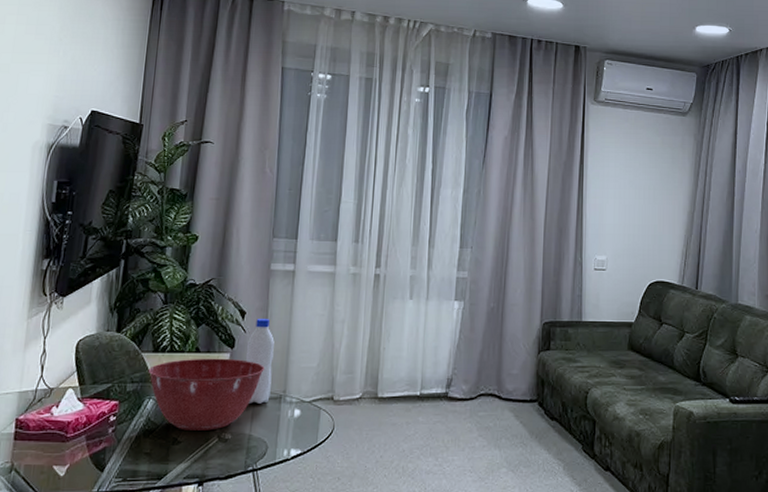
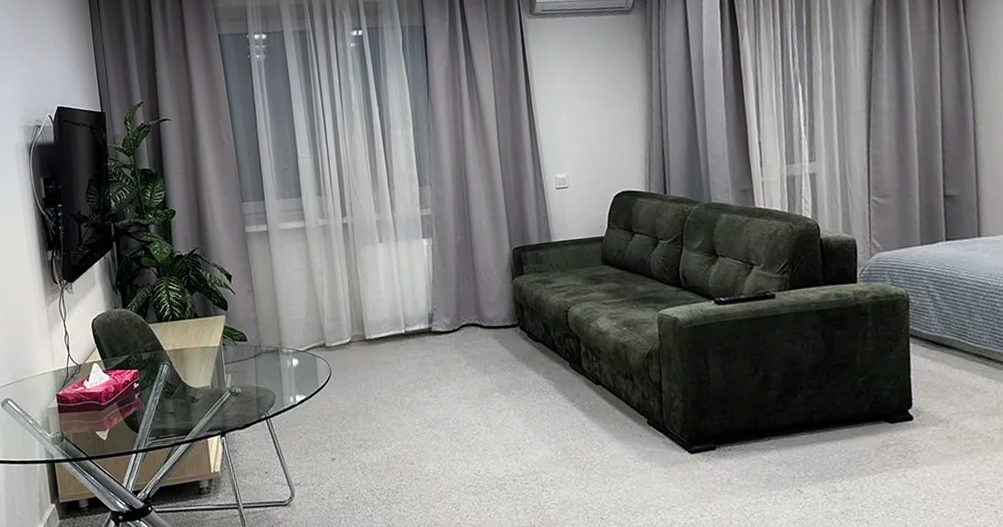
mixing bowl: present [148,358,264,430] -> none [157,319,258,389]
water bottle: present [245,319,275,404] -> none [238,279,268,359]

